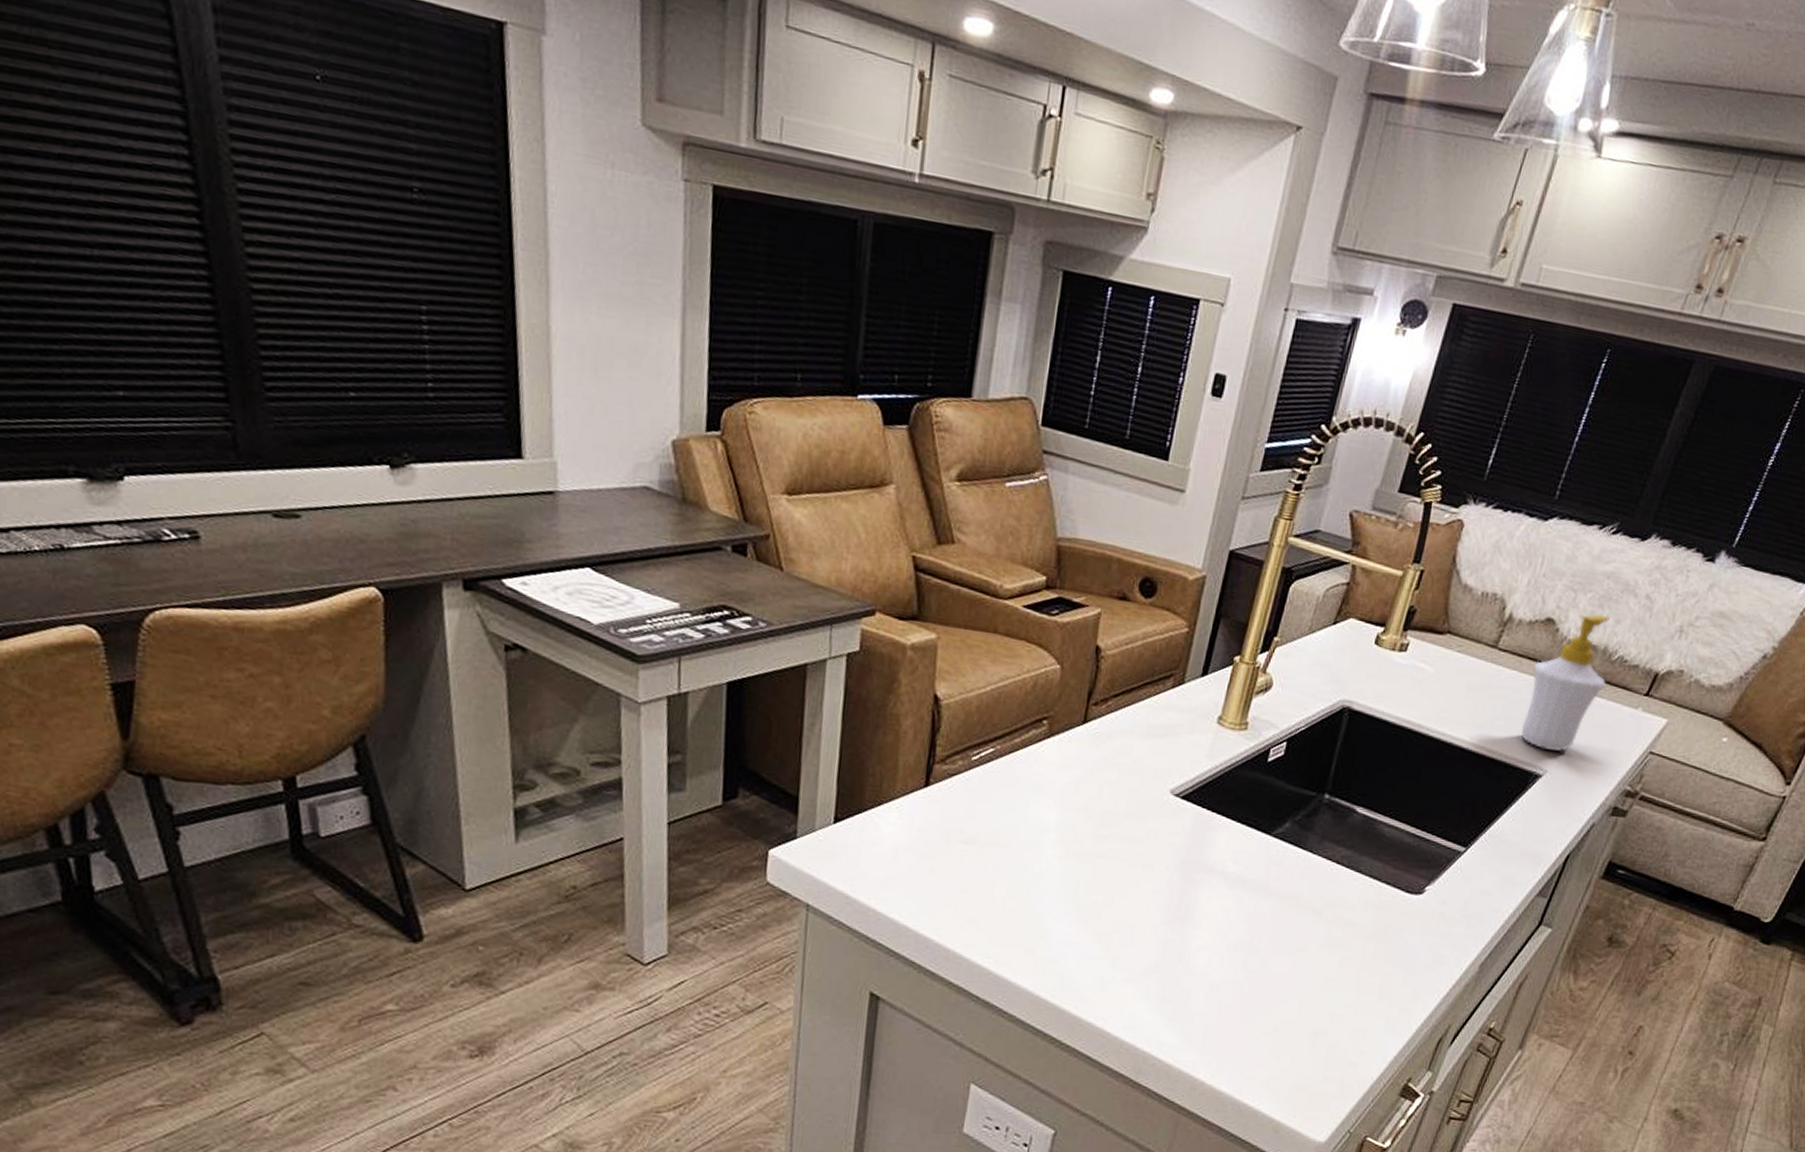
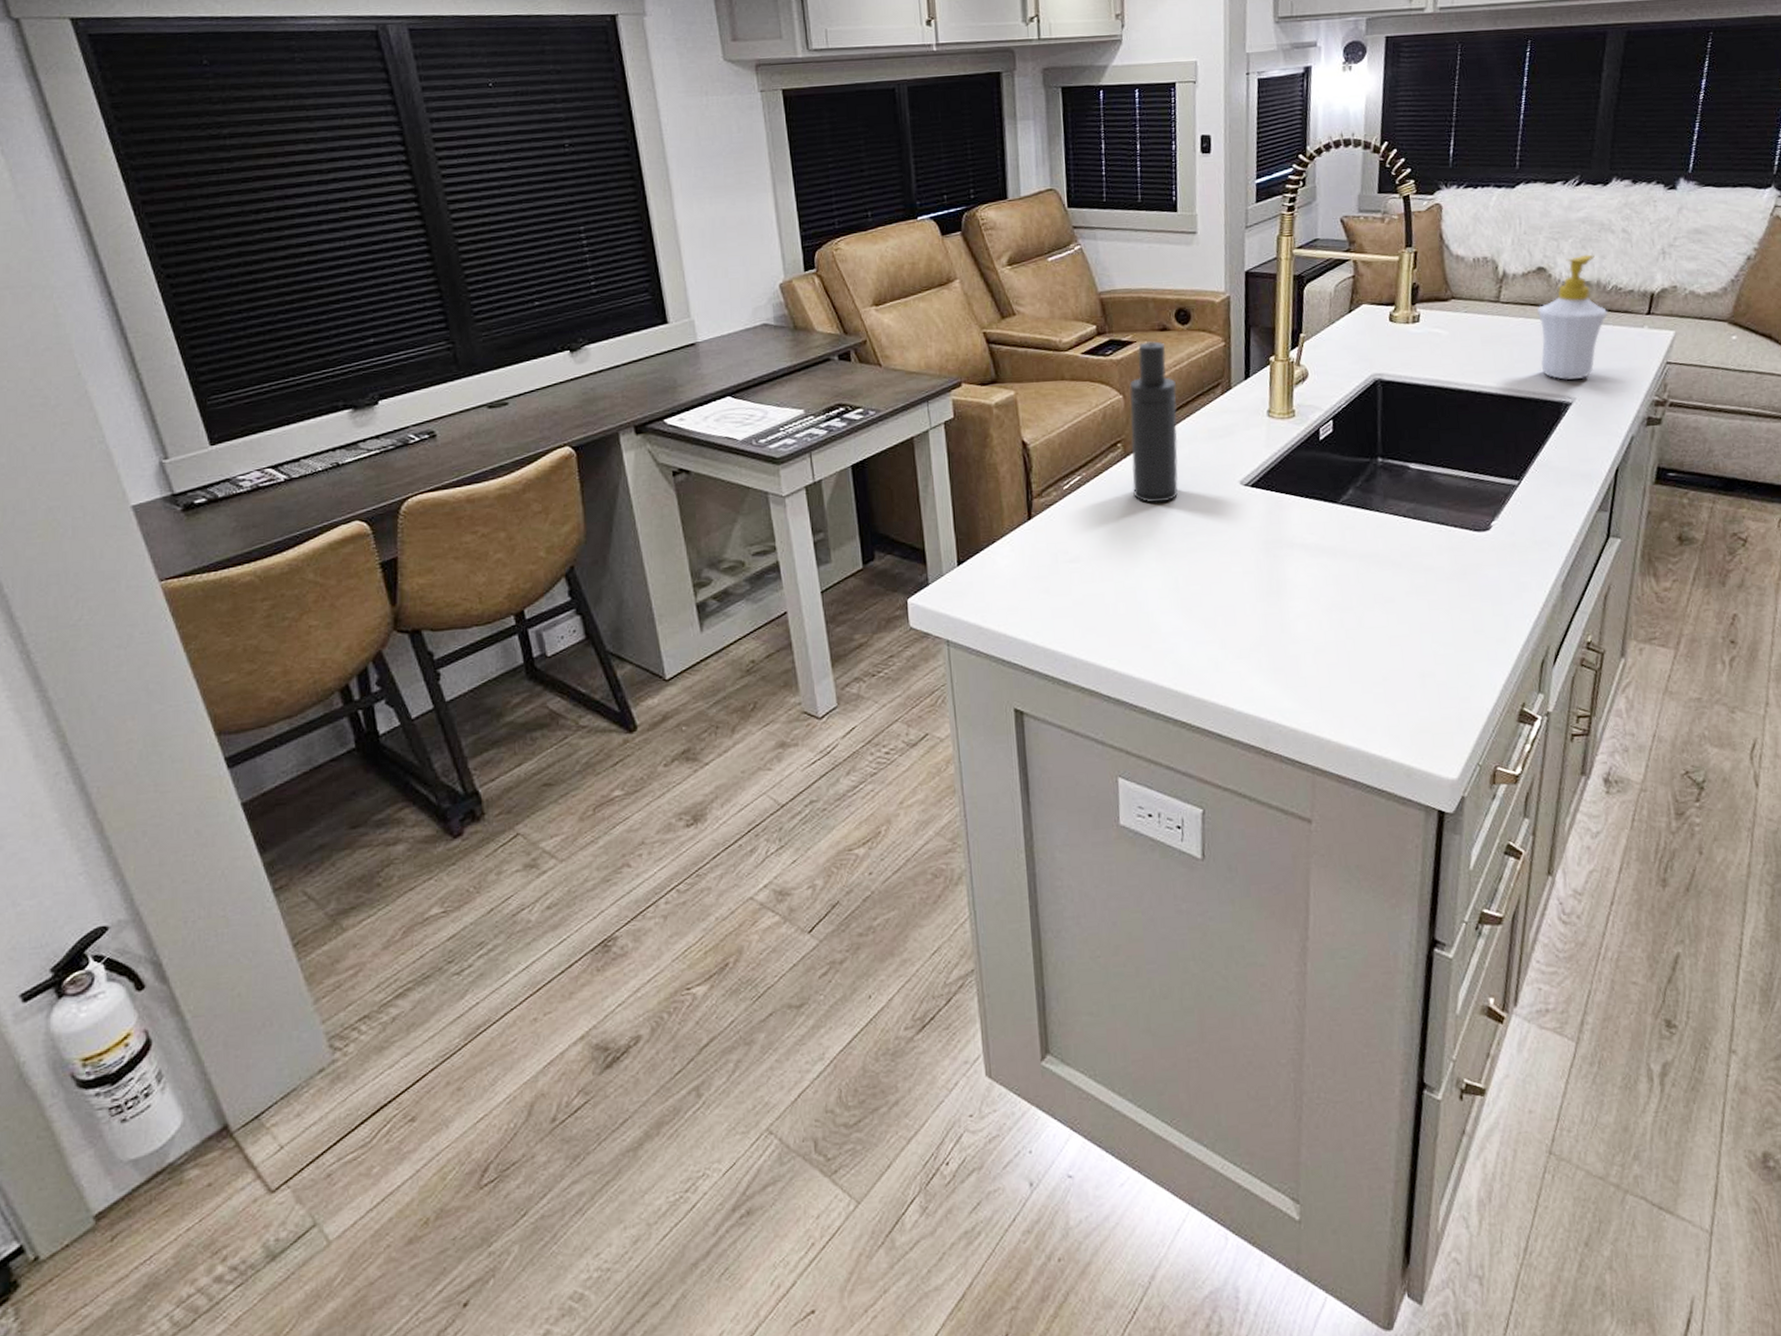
atomizer: none [1049,608,1125,798] -> present [1129,341,1178,503]

